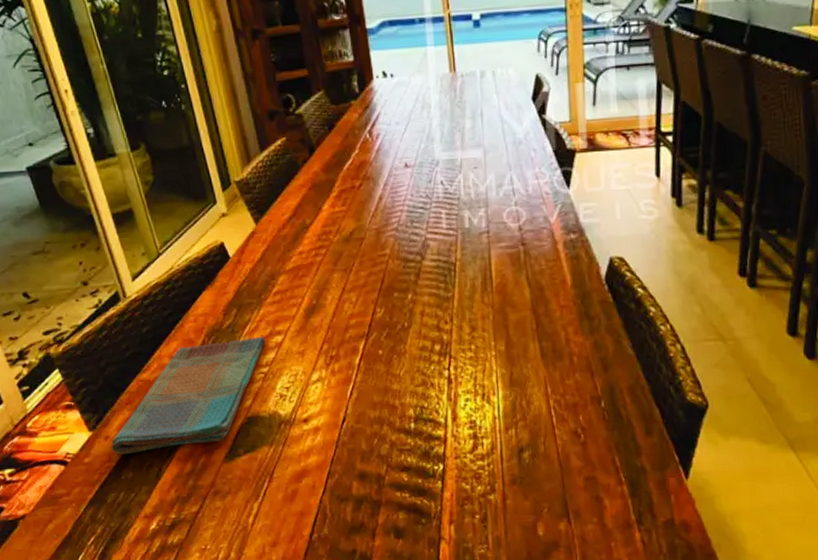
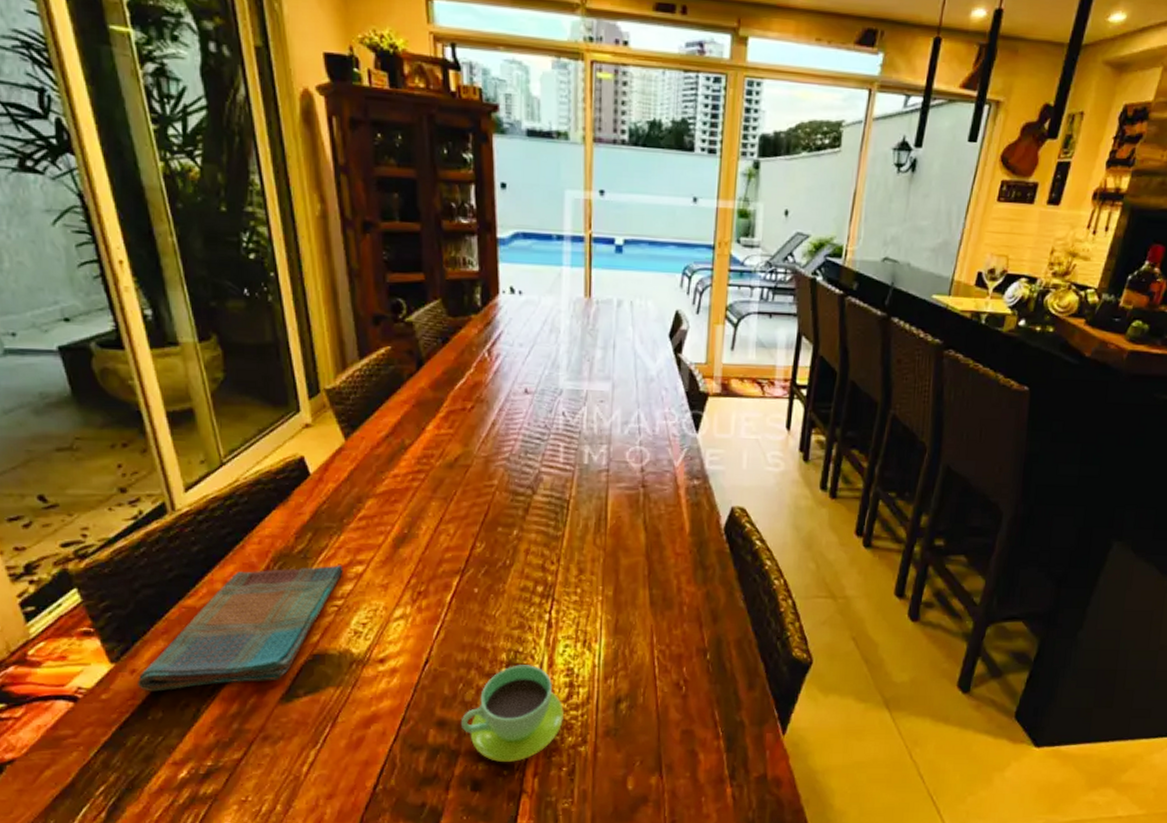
cup: none [379,419,472,511] -> present [460,665,564,762]

